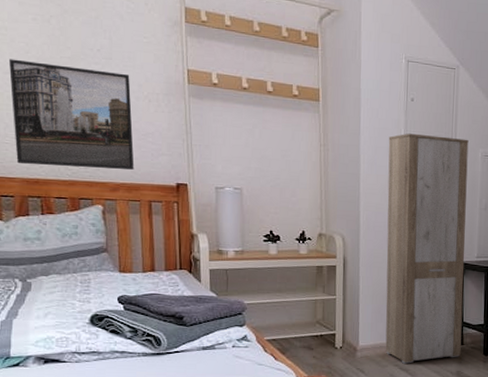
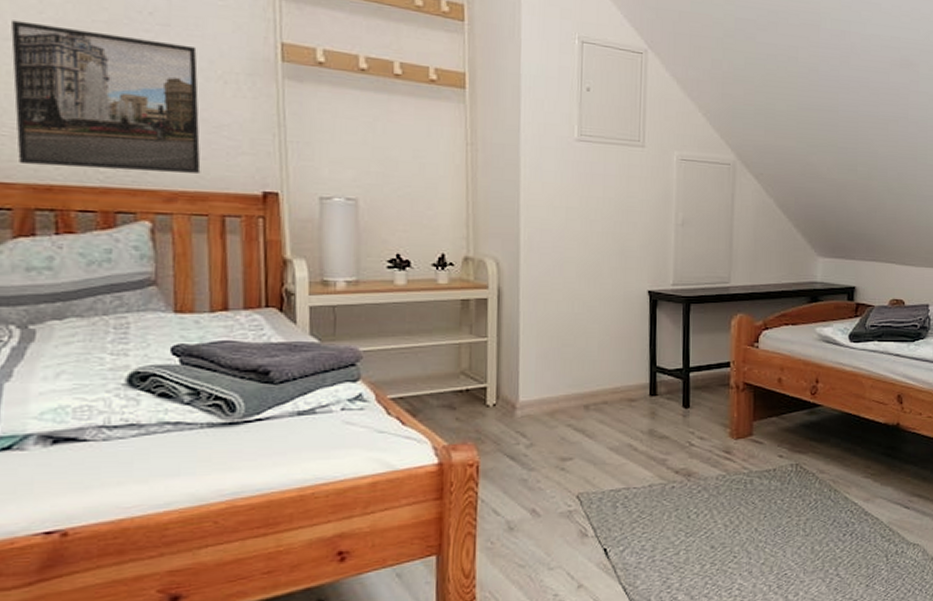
cabinet: present [385,133,469,364] -> none [554,130,660,423]

